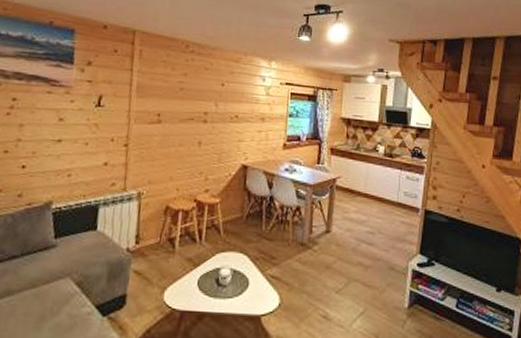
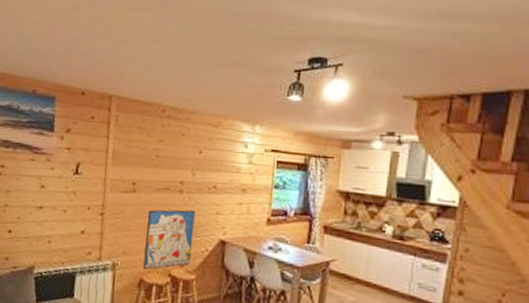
wall art: none [169,138,219,198] -> present [143,209,196,271]

